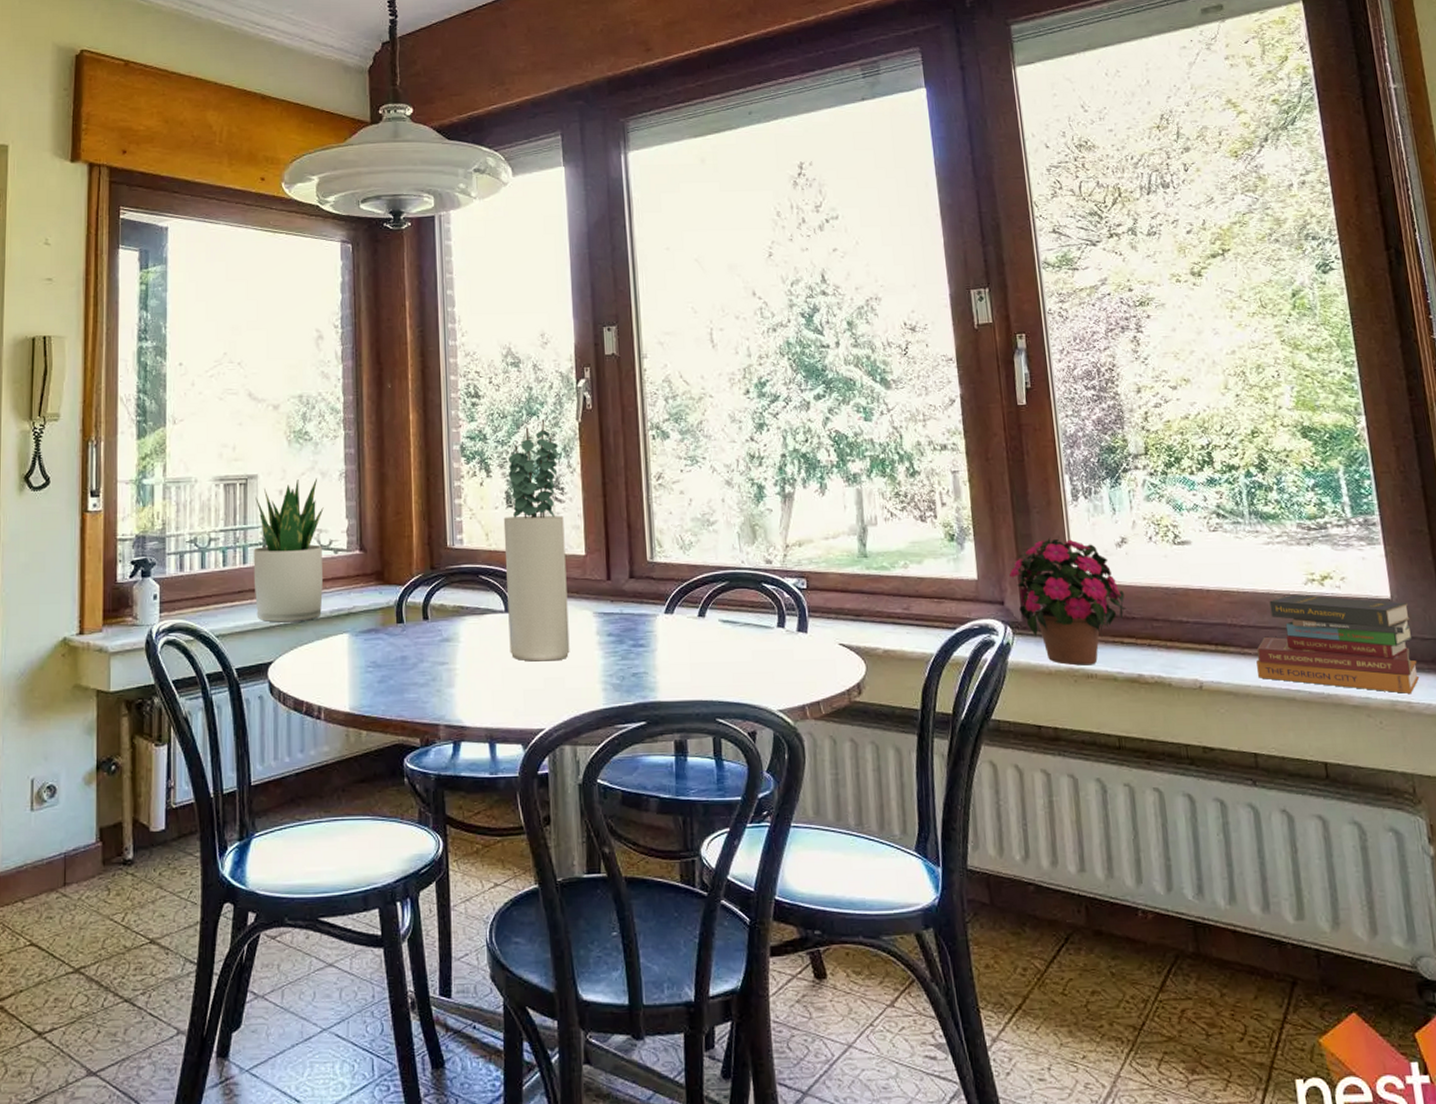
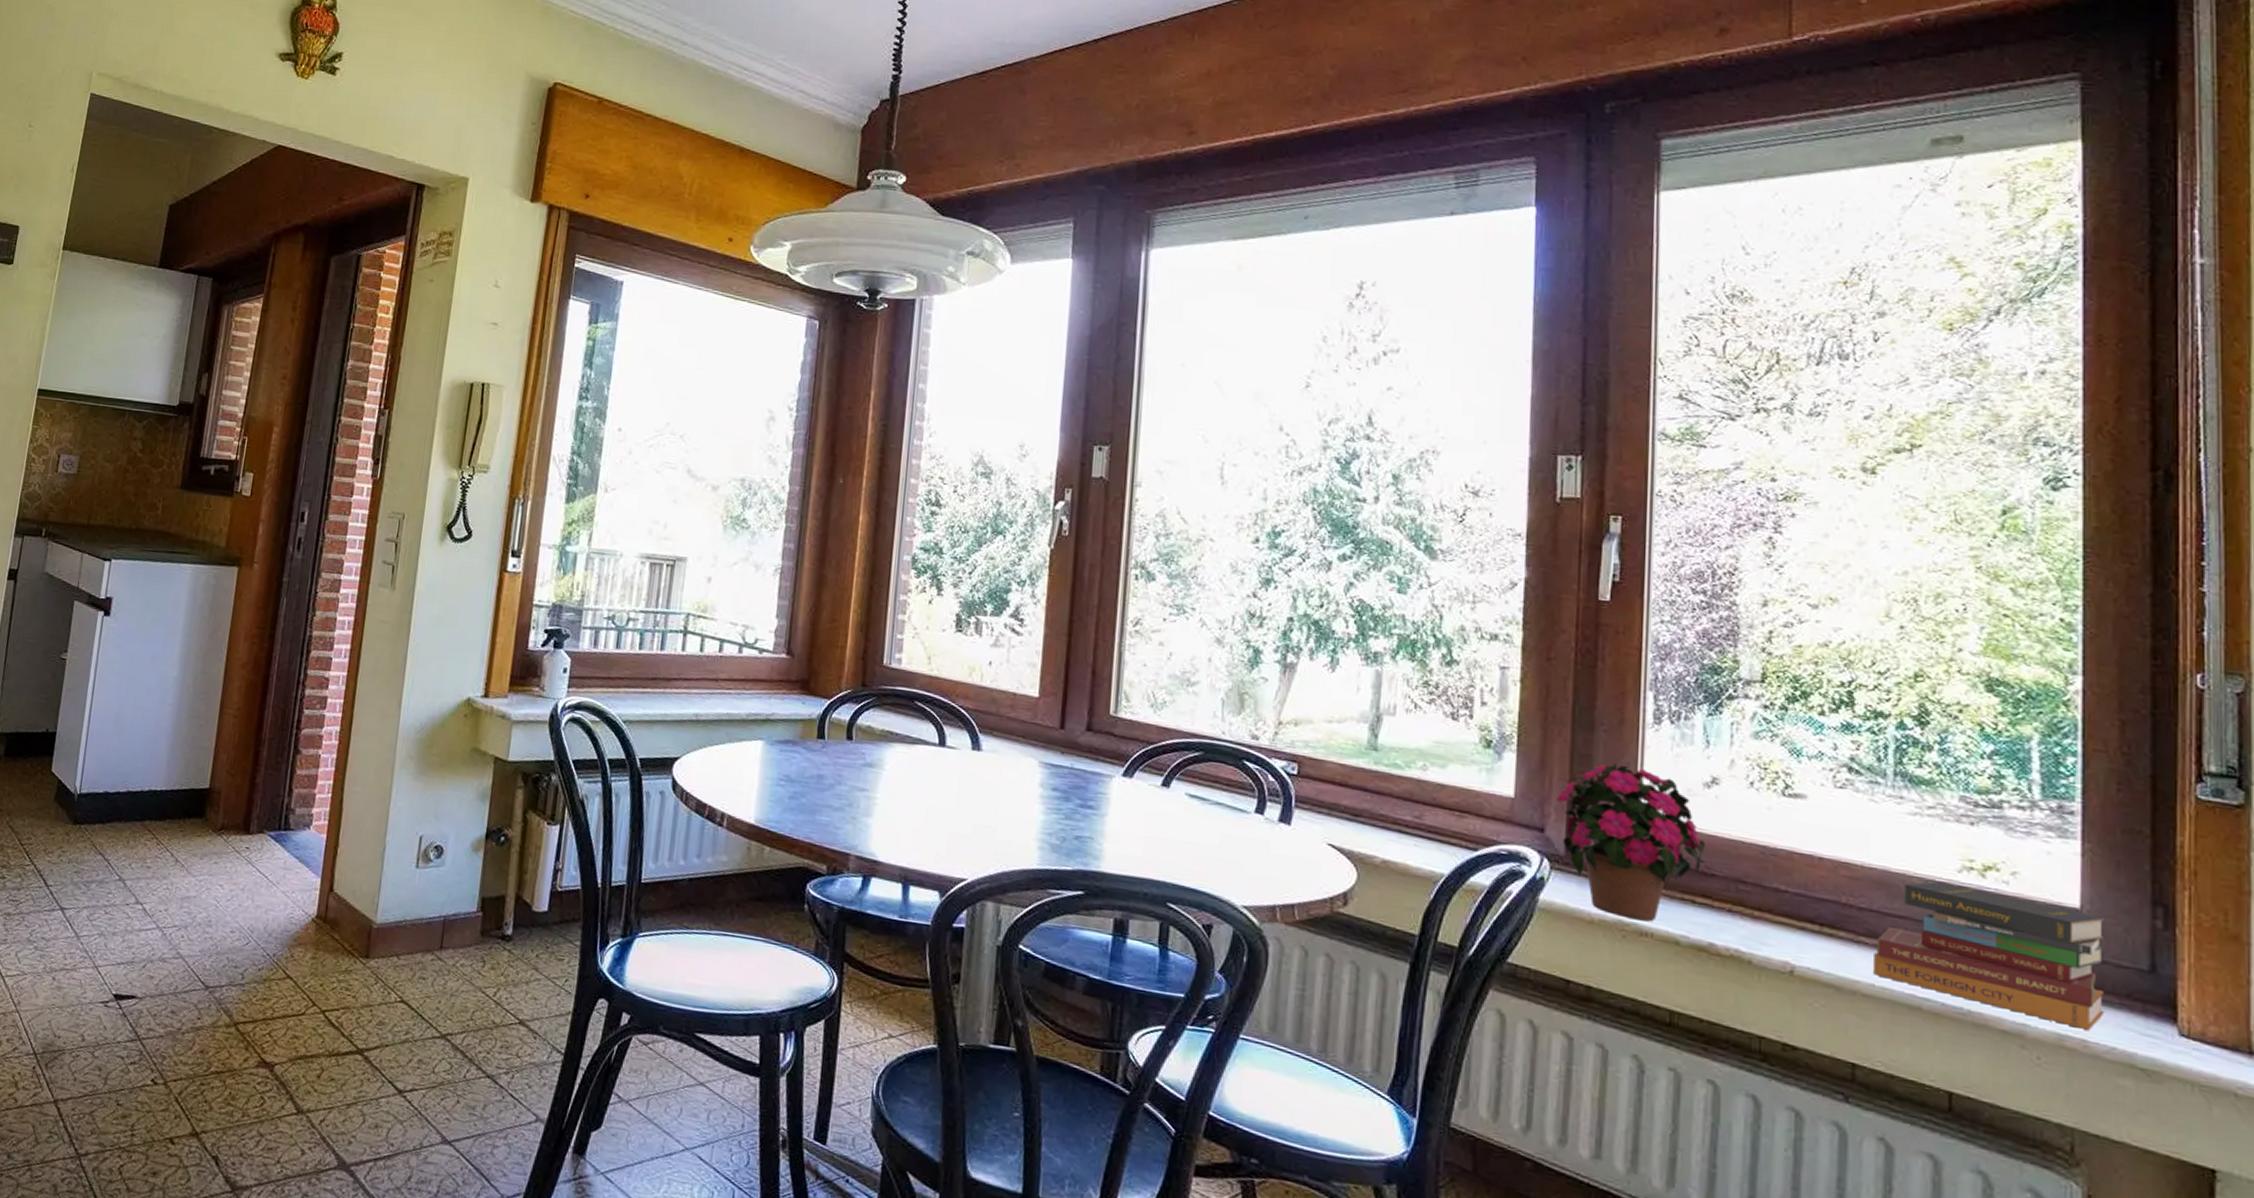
planter: present [253,478,324,623] -> none [668,569,753,720]
vase: present [503,419,570,662] -> none [938,540,1024,808]

